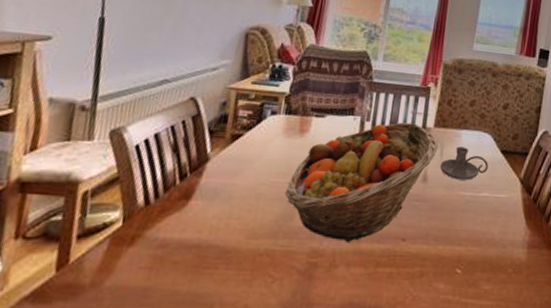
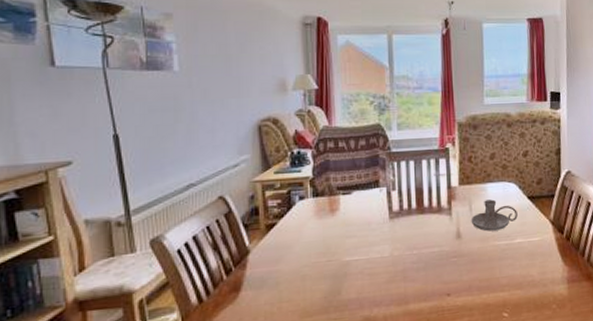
fruit basket: present [285,122,438,242] -> none [328,185,466,306]

